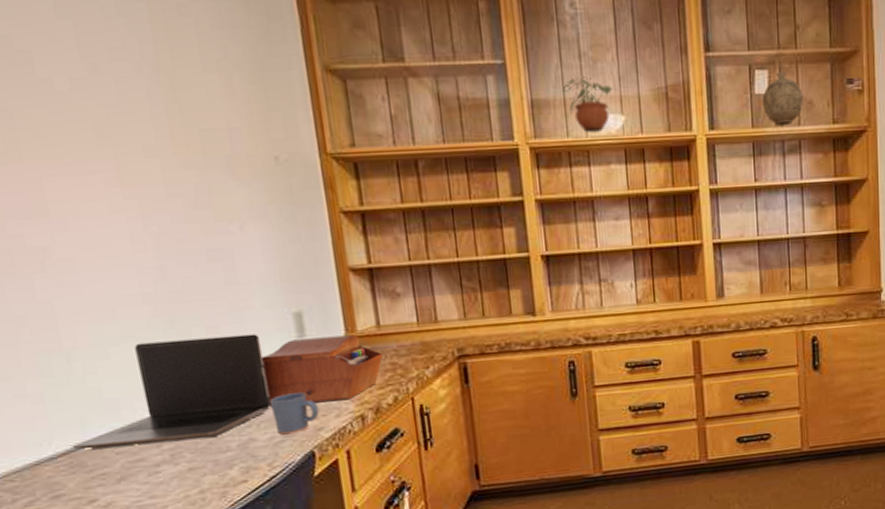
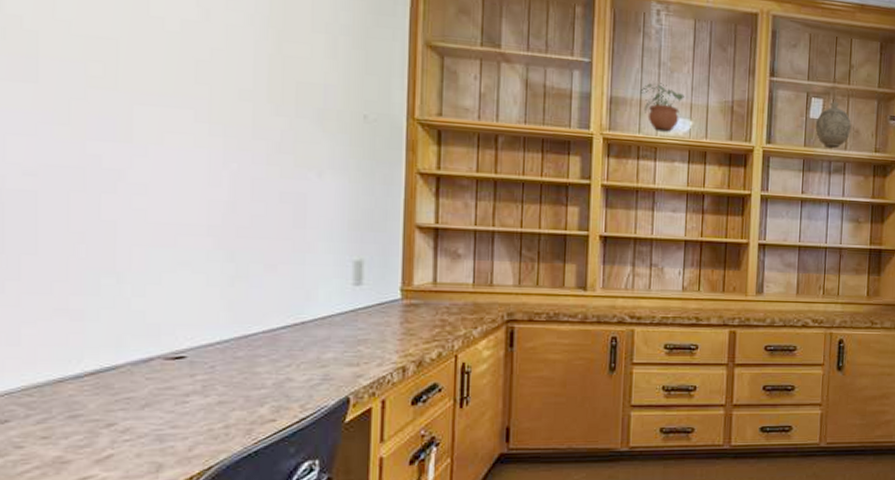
laptop computer: present [72,334,272,450] -> none [102,272,317,372]
sewing box: present [262,334,383,408] -> none [314,286,435,351]
mug: present [269,392,320,435] -> none [314,338,362,378]

